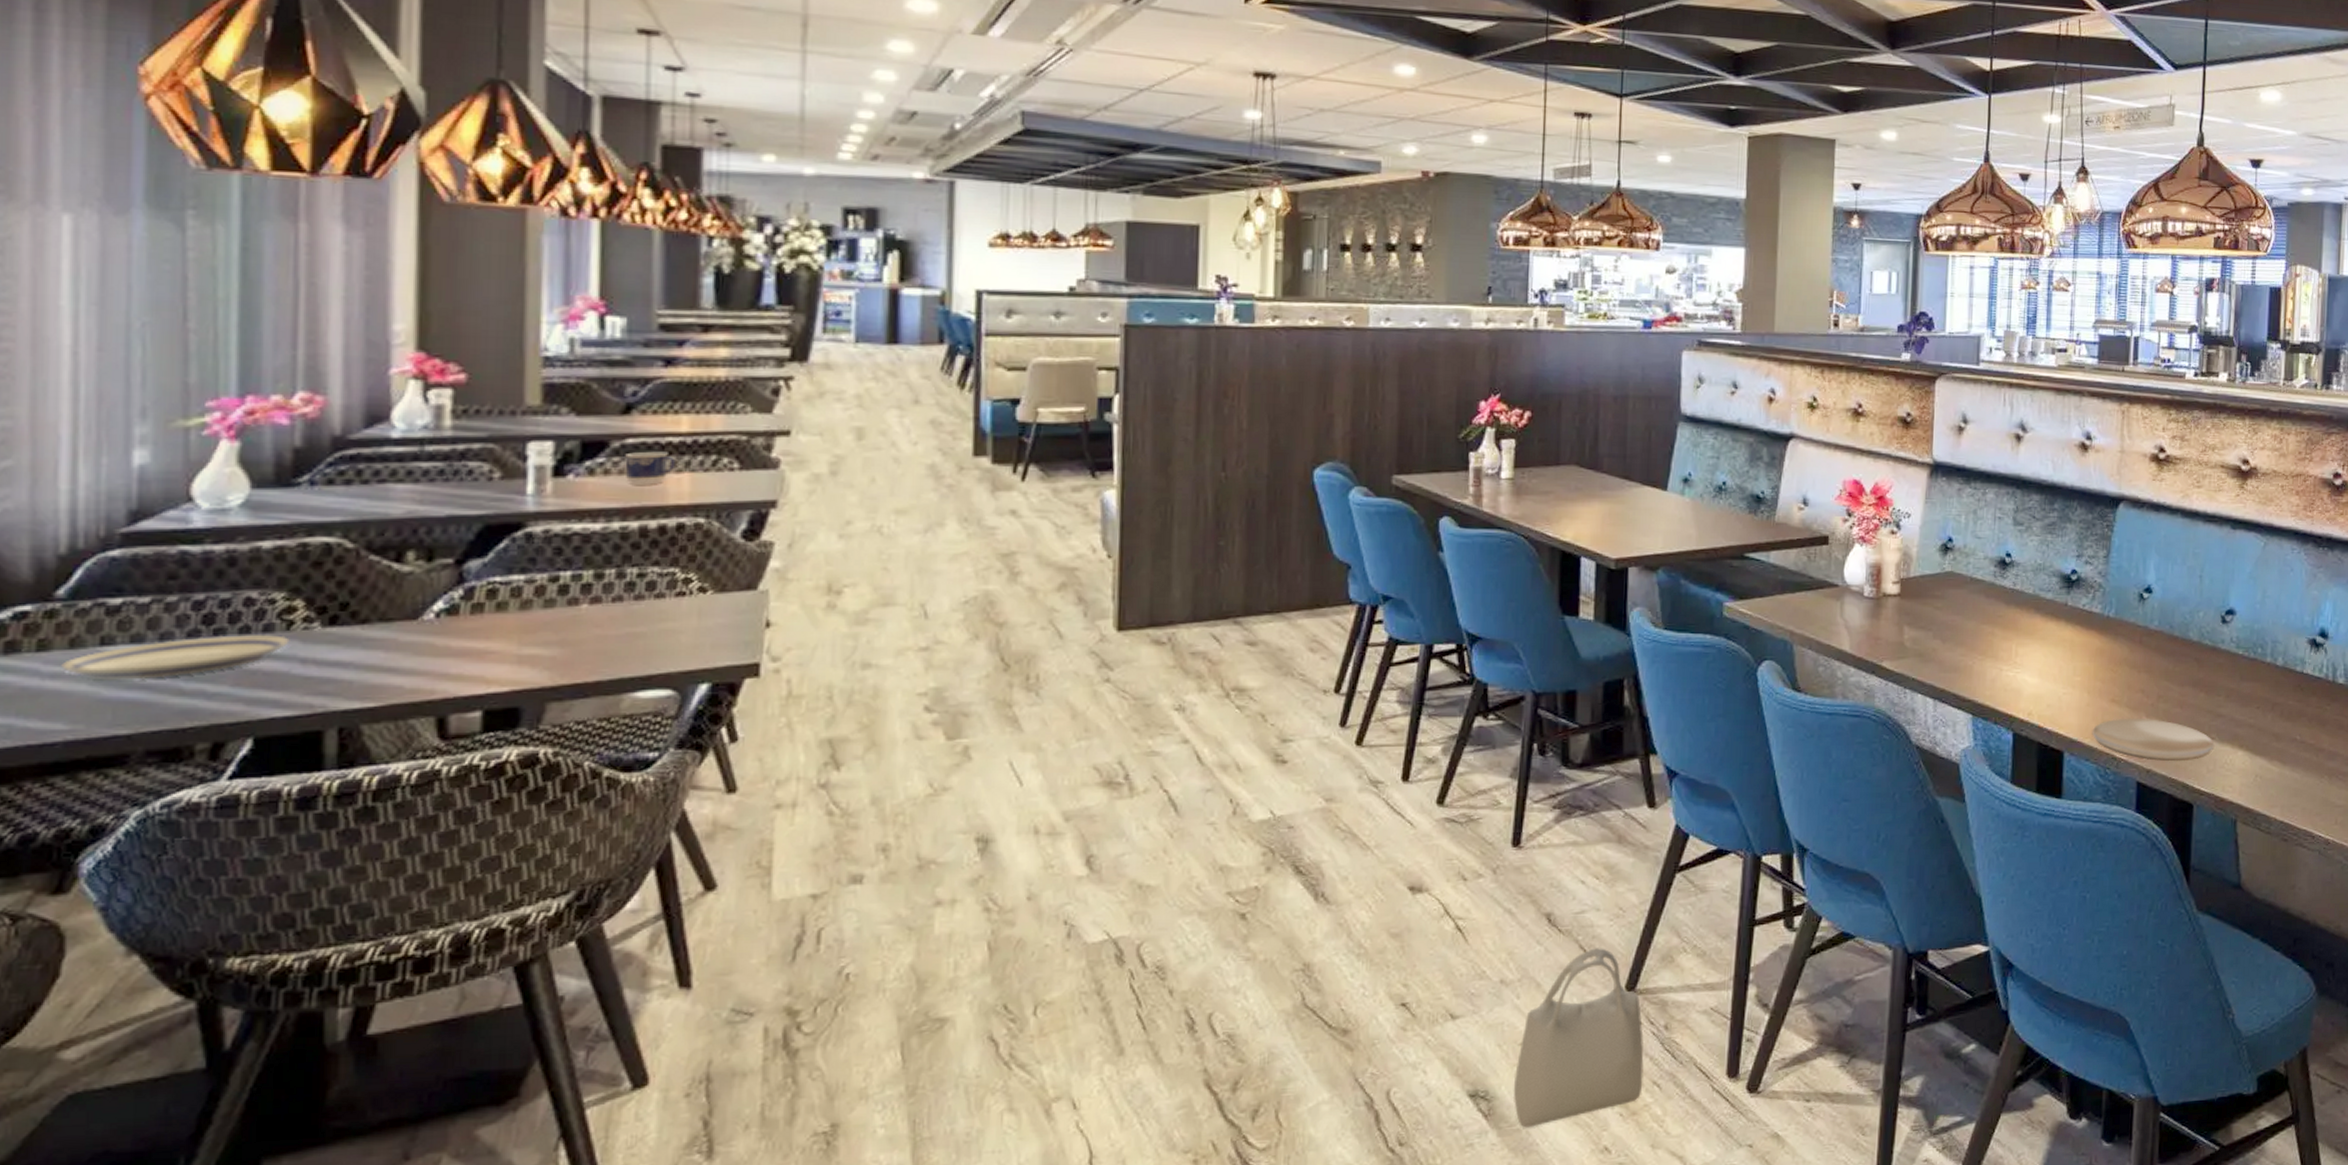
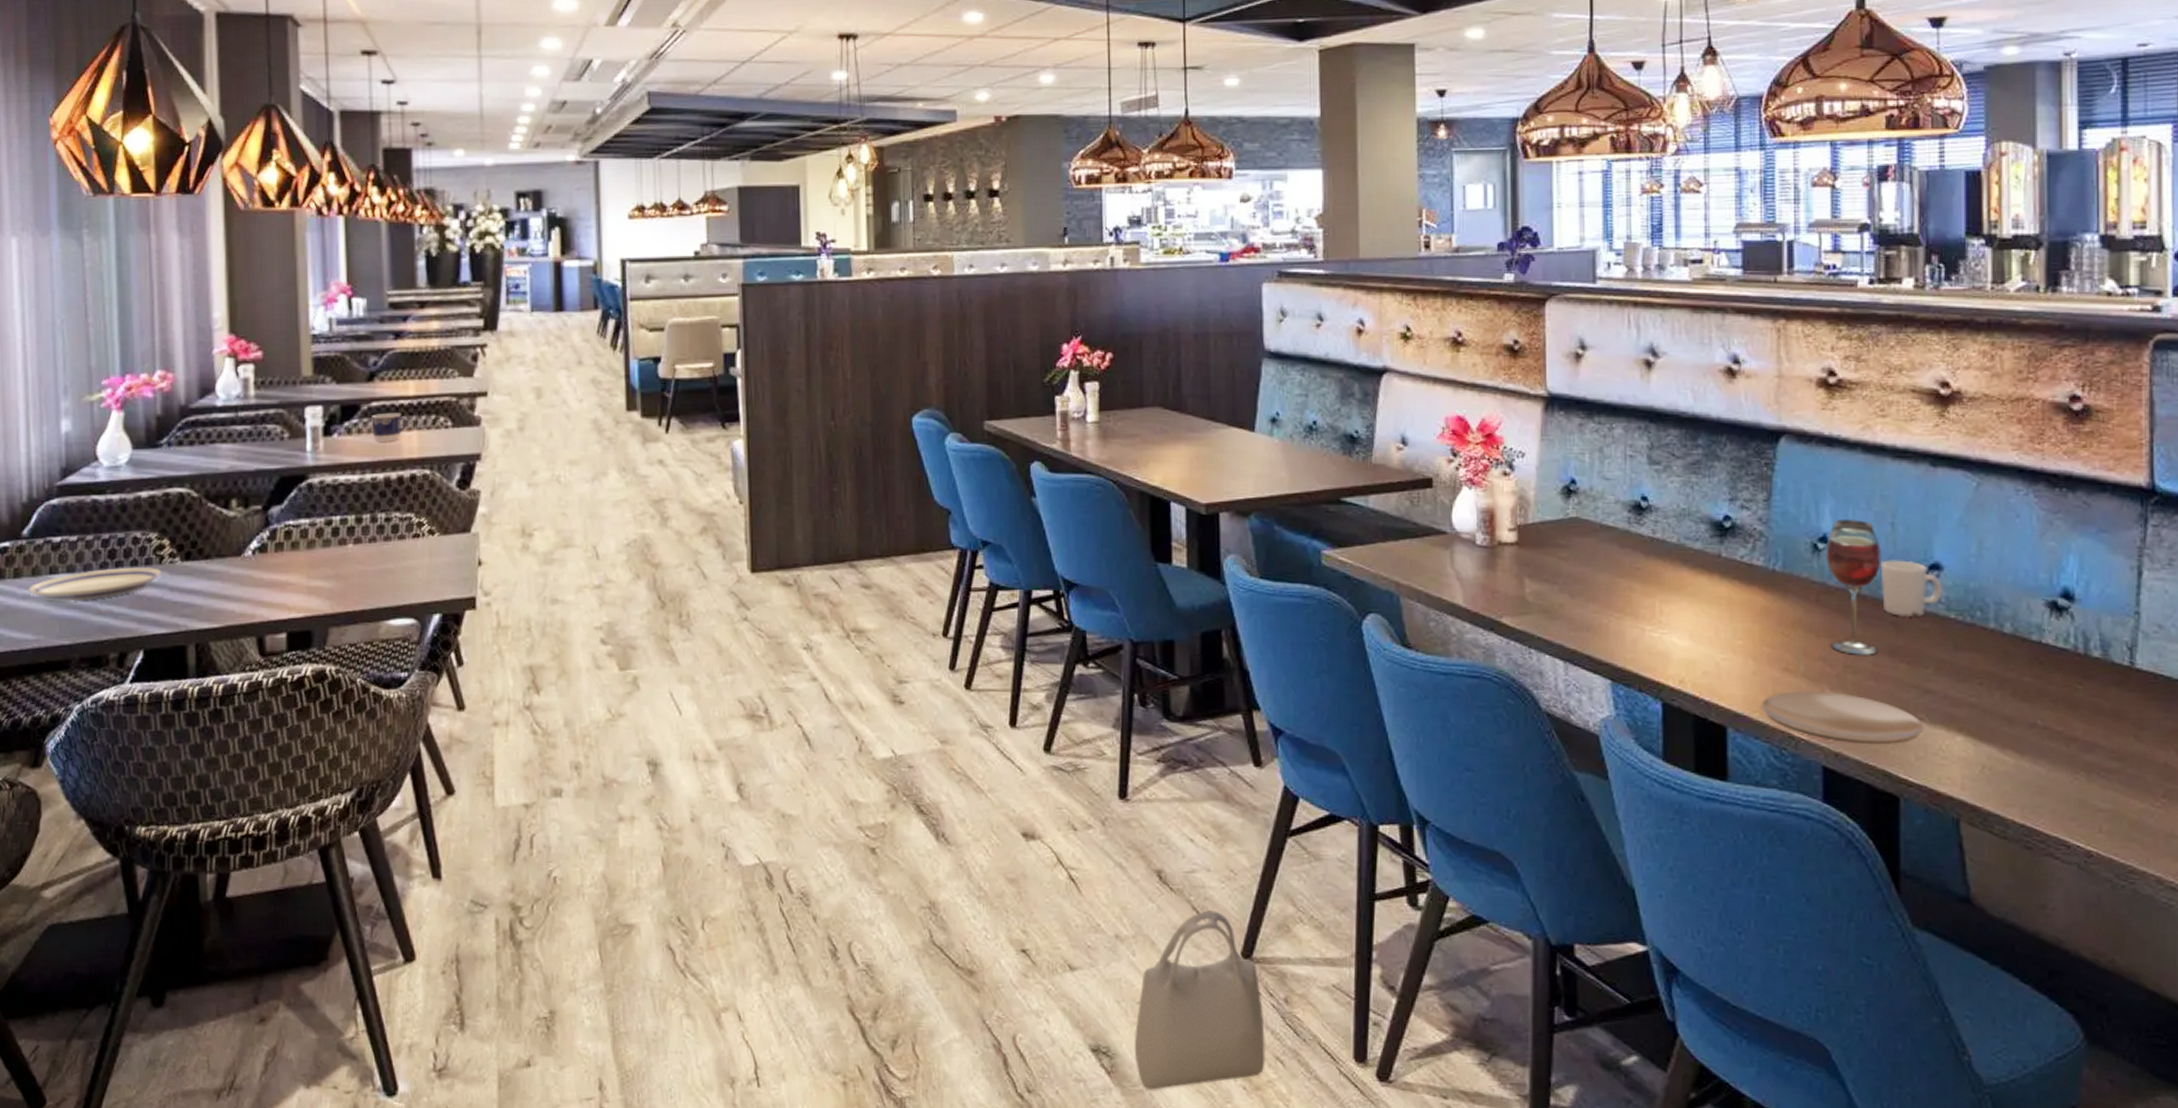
wineglass: none [2148,573,2191,687] -> present [1826,520,1882,655]
mug: none [2189,607,2234,655] -> present [1880,560,1942,618]

